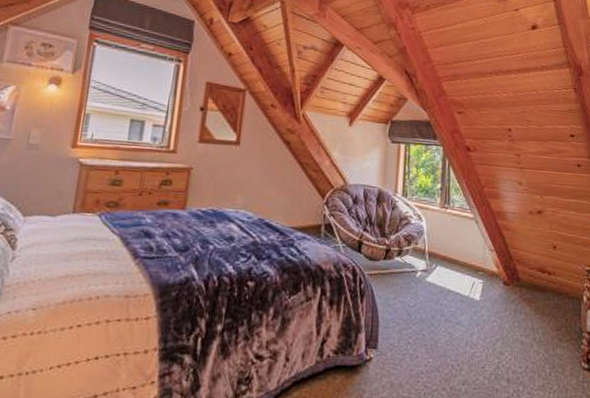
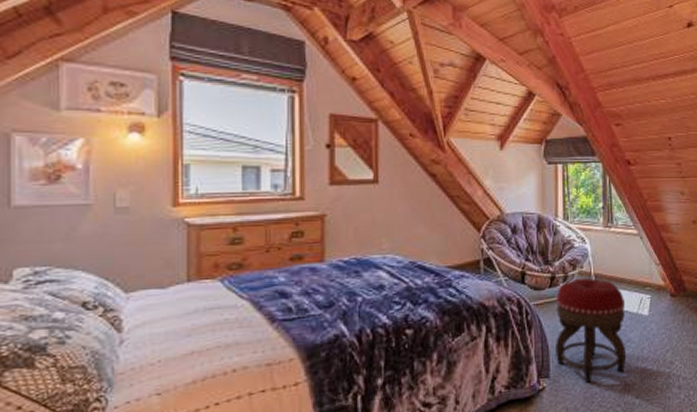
footstool: none [385,253,458,360] -> present [556,277,626,383]

